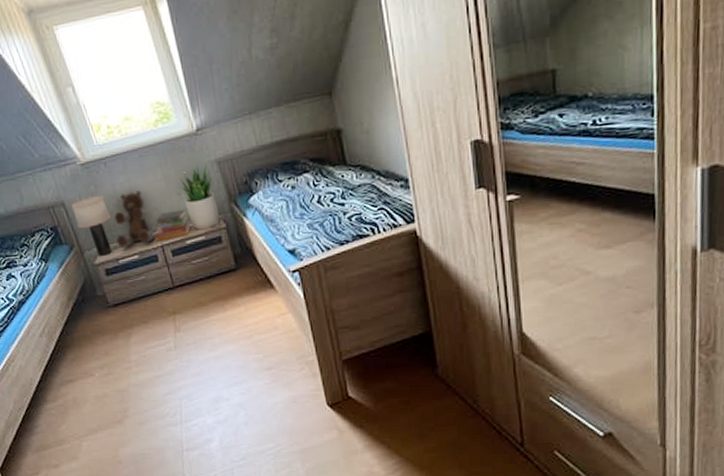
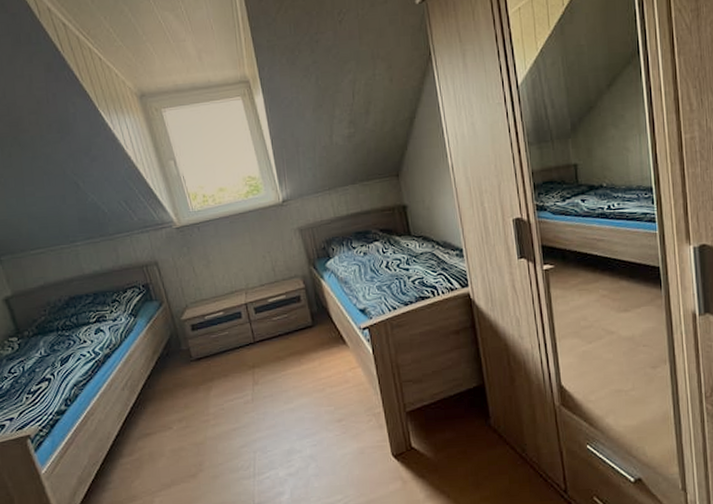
table lamp: present [71,196,112,256] -> none [164,257,201,312]
teddy bear: present [114,190,155,248] -> none [203,253,240,305]
books: present [155,209,191,242] -> none [240,270,274,300]
planter: present [179,164,220,230] -> none [265,231,300,290]

